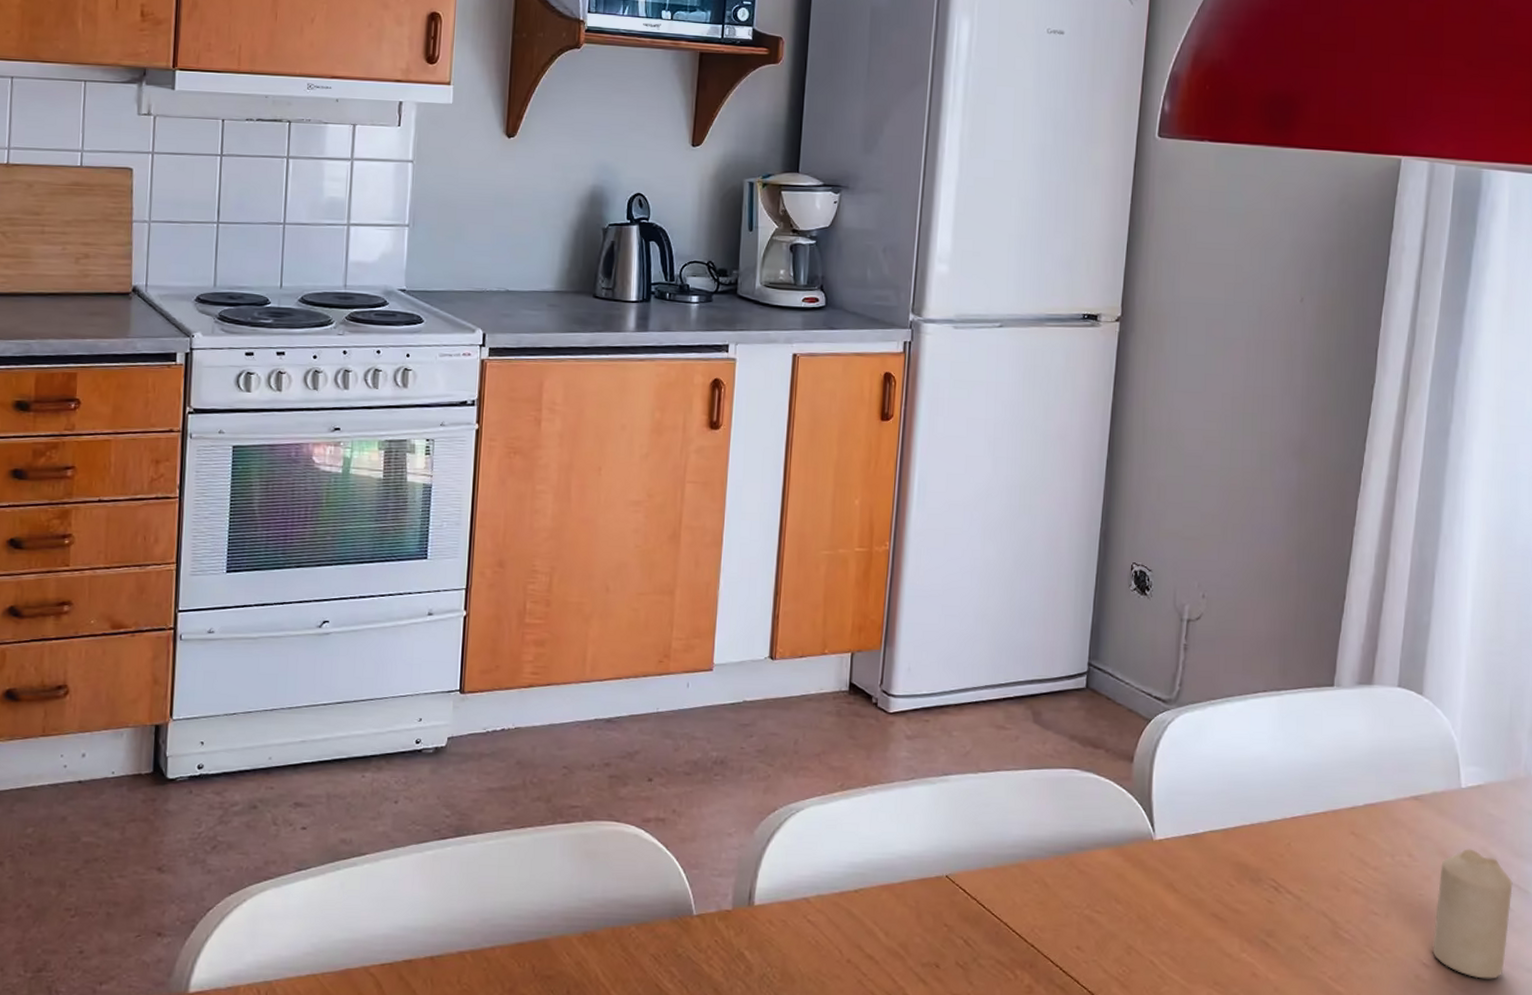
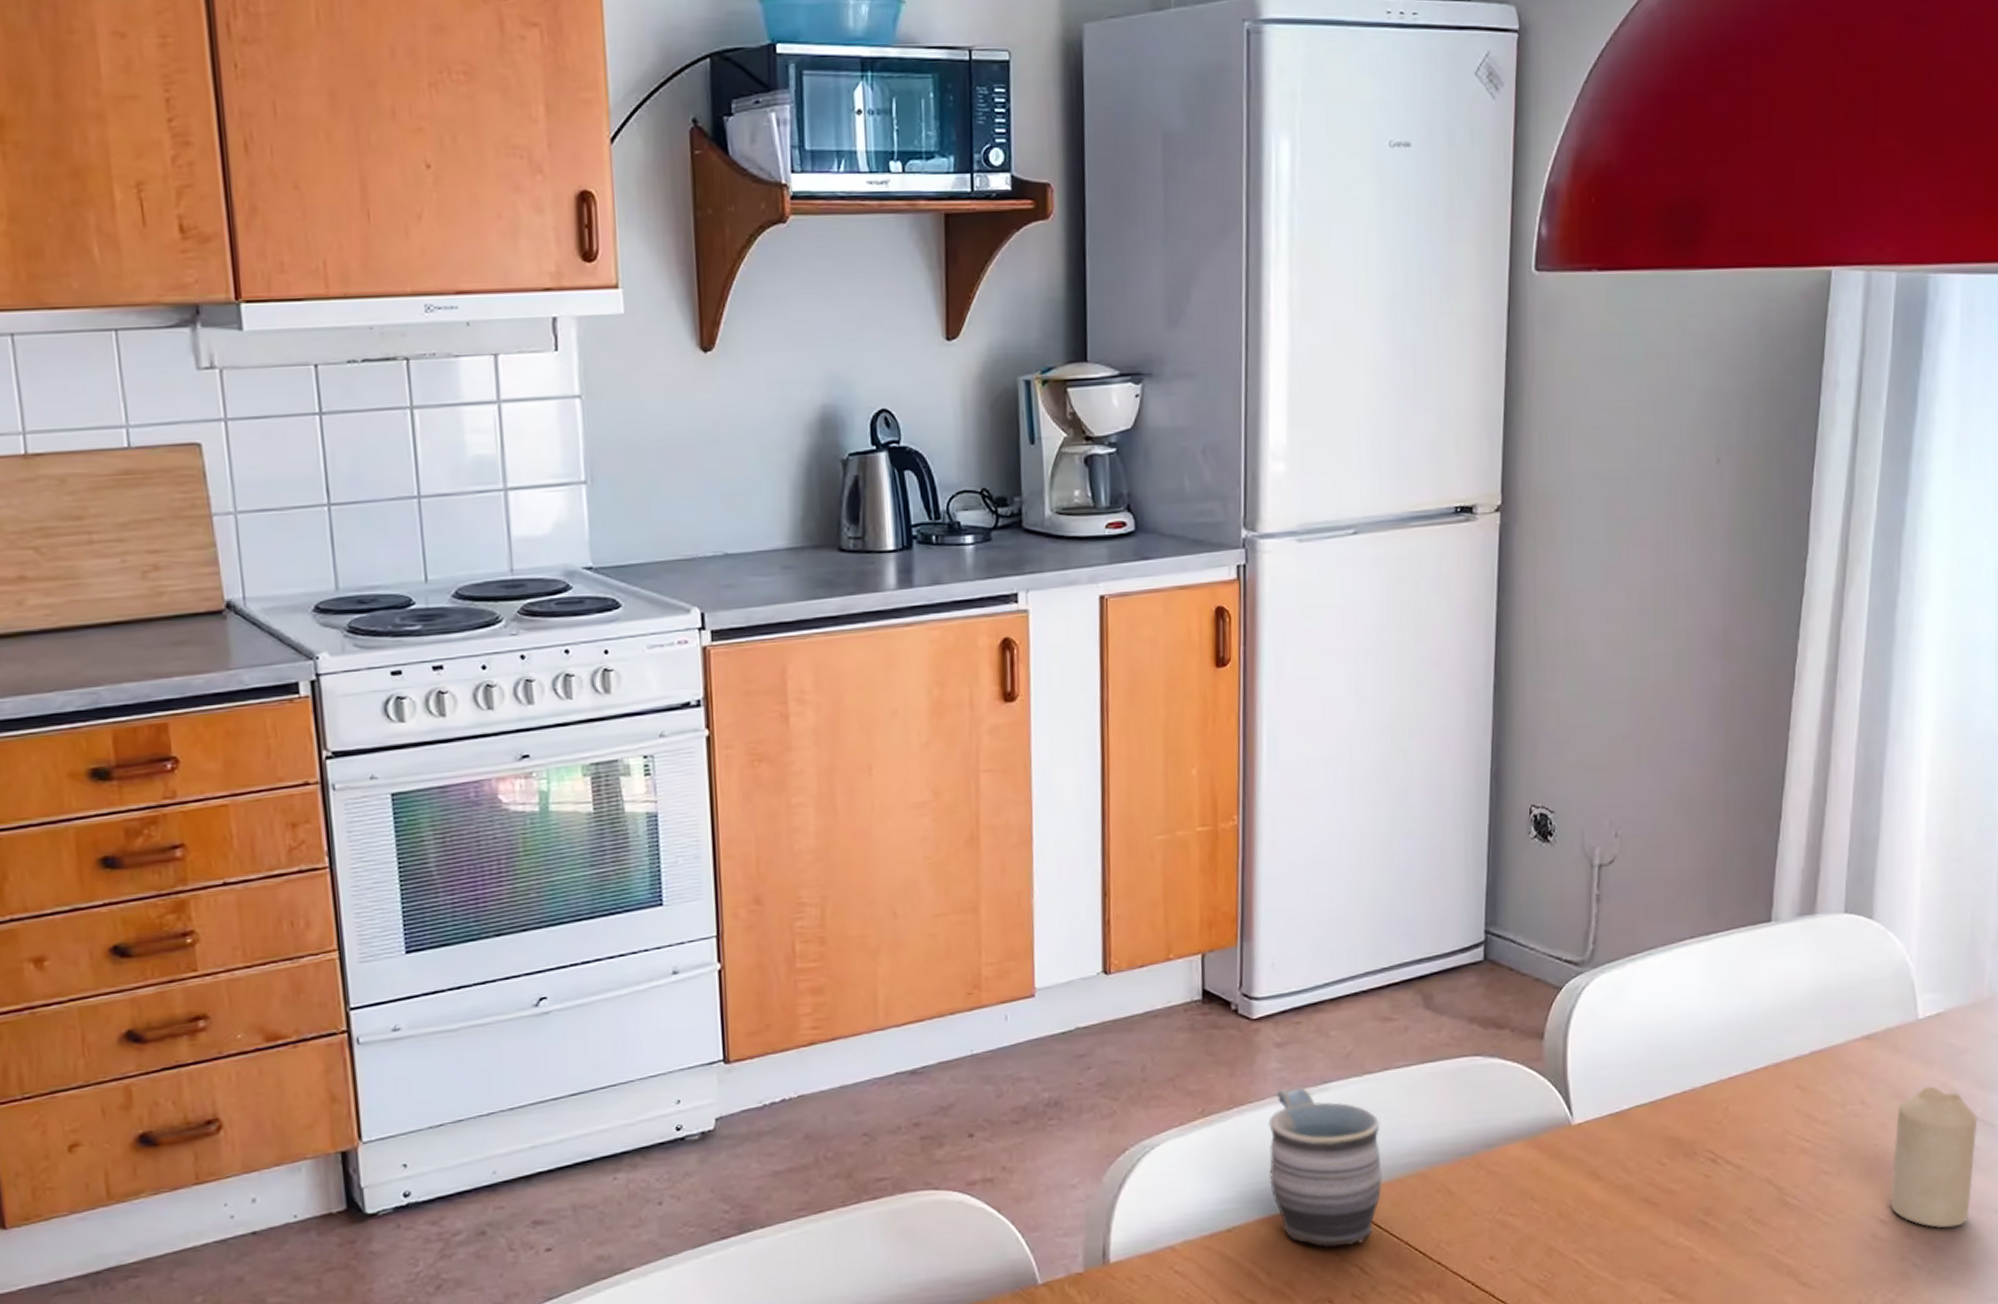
mug: none [893,775,990,919] -> present [1269,1087,1382,1247]

